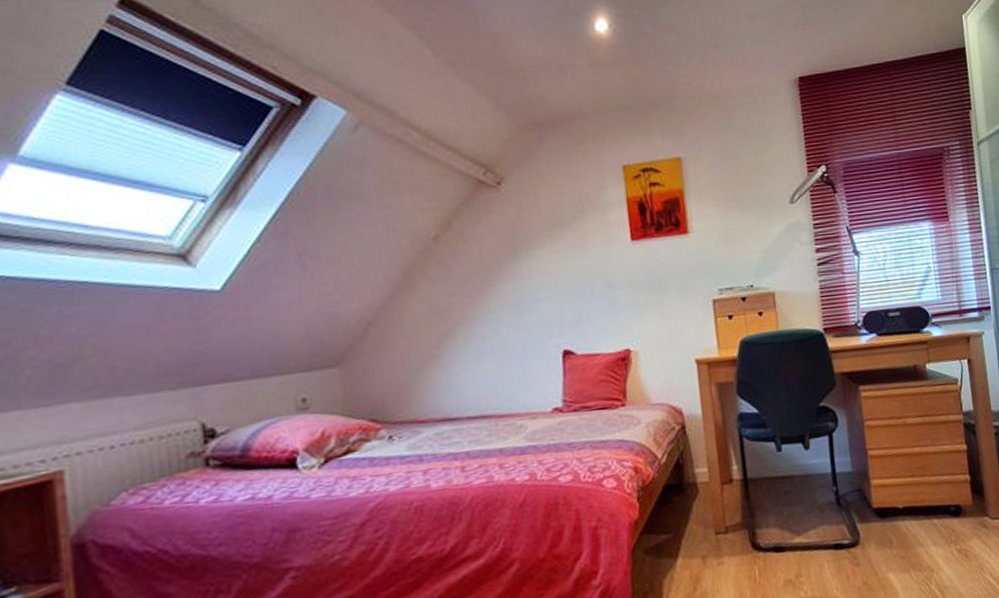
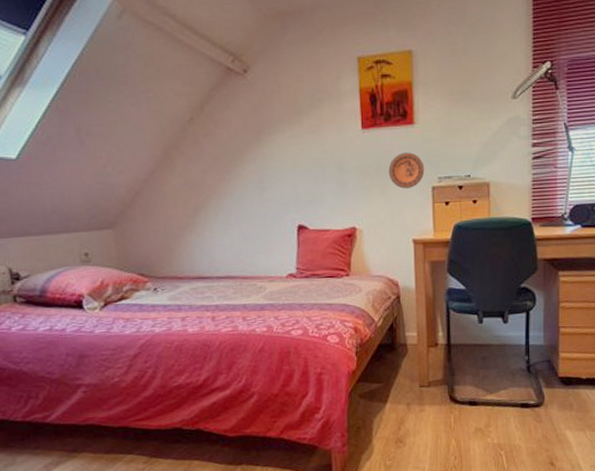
decorative plate: none [663,263,704,304] -> present [388,152,425,189]

